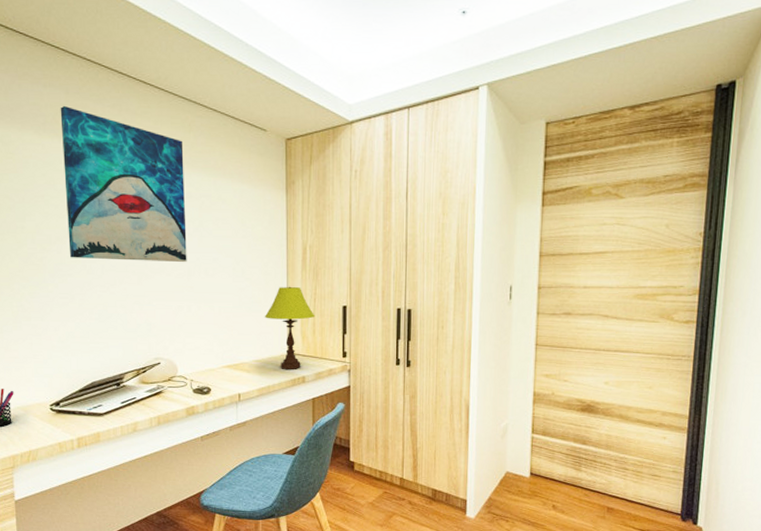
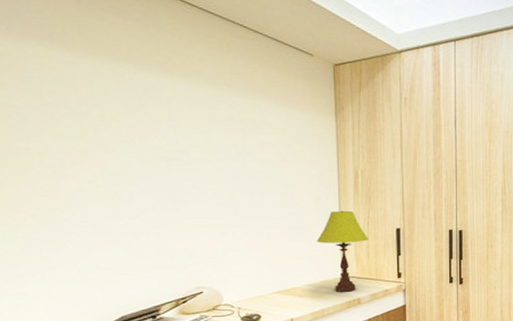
wall art: present [60,105,187,262] -> none [70,15,230,187]

